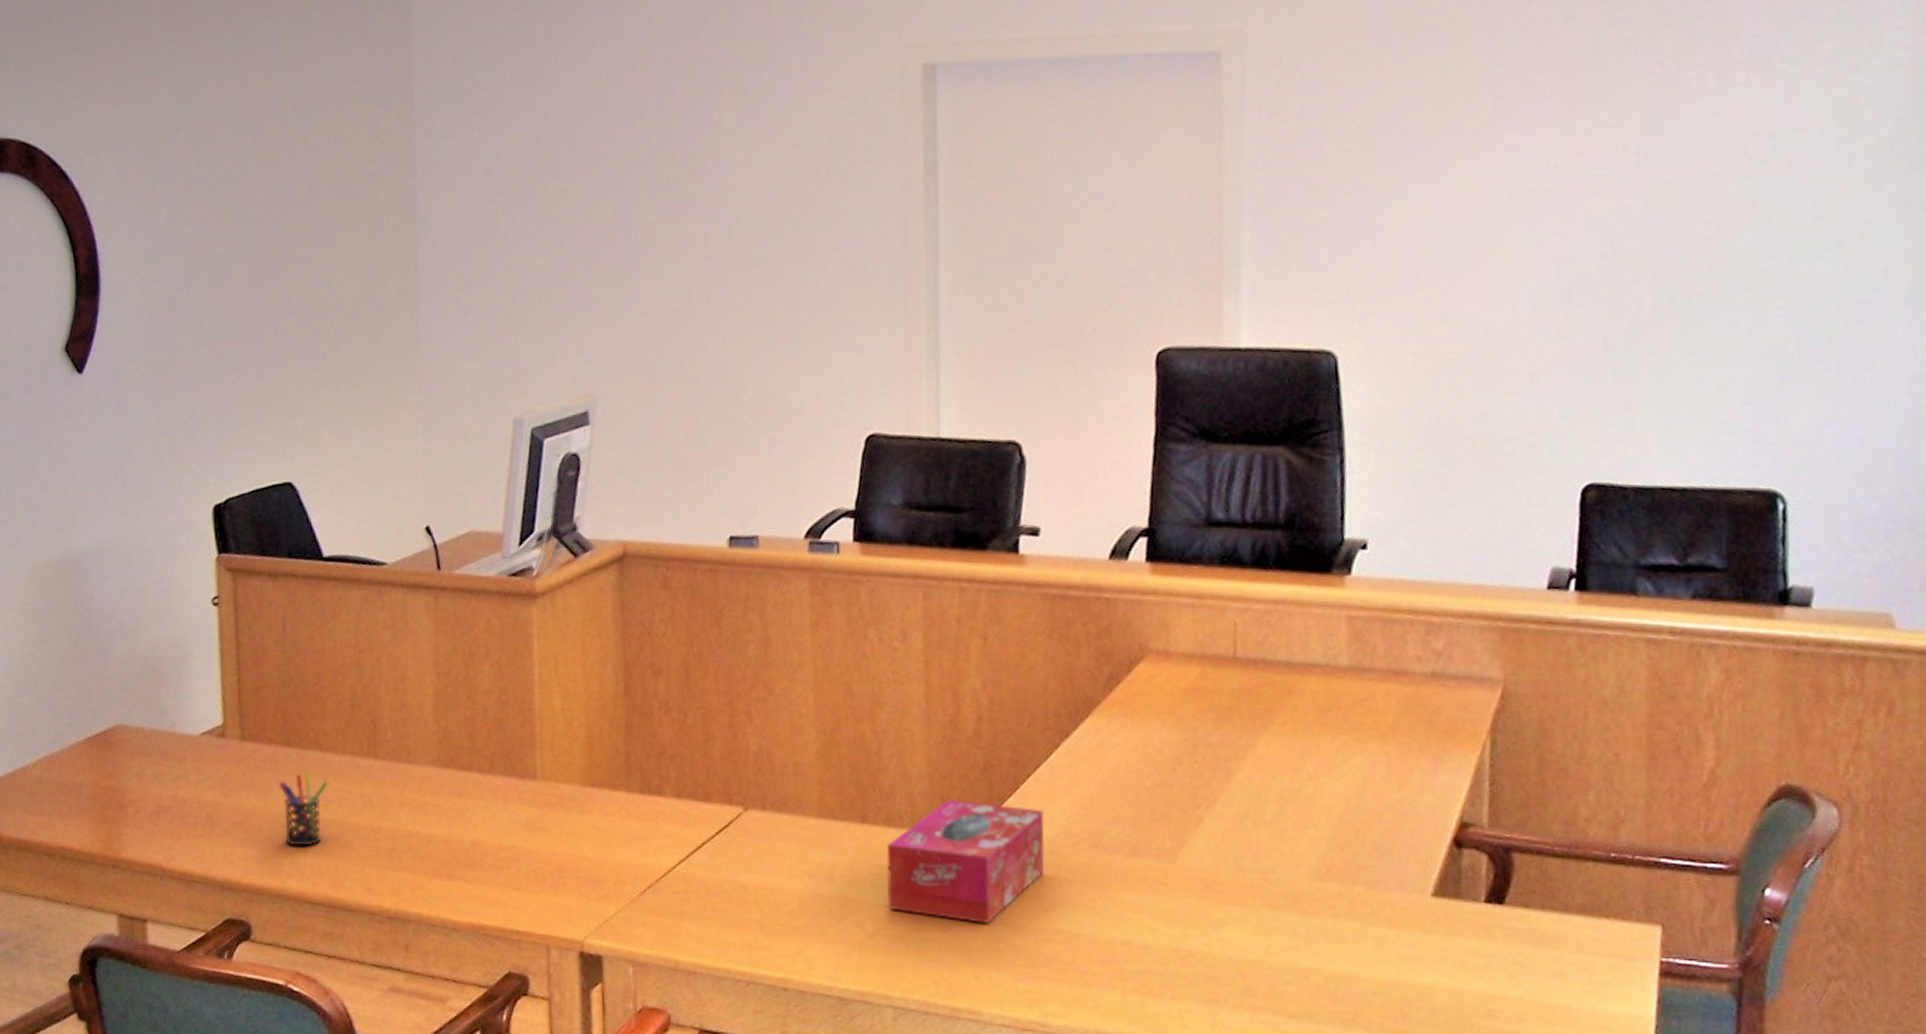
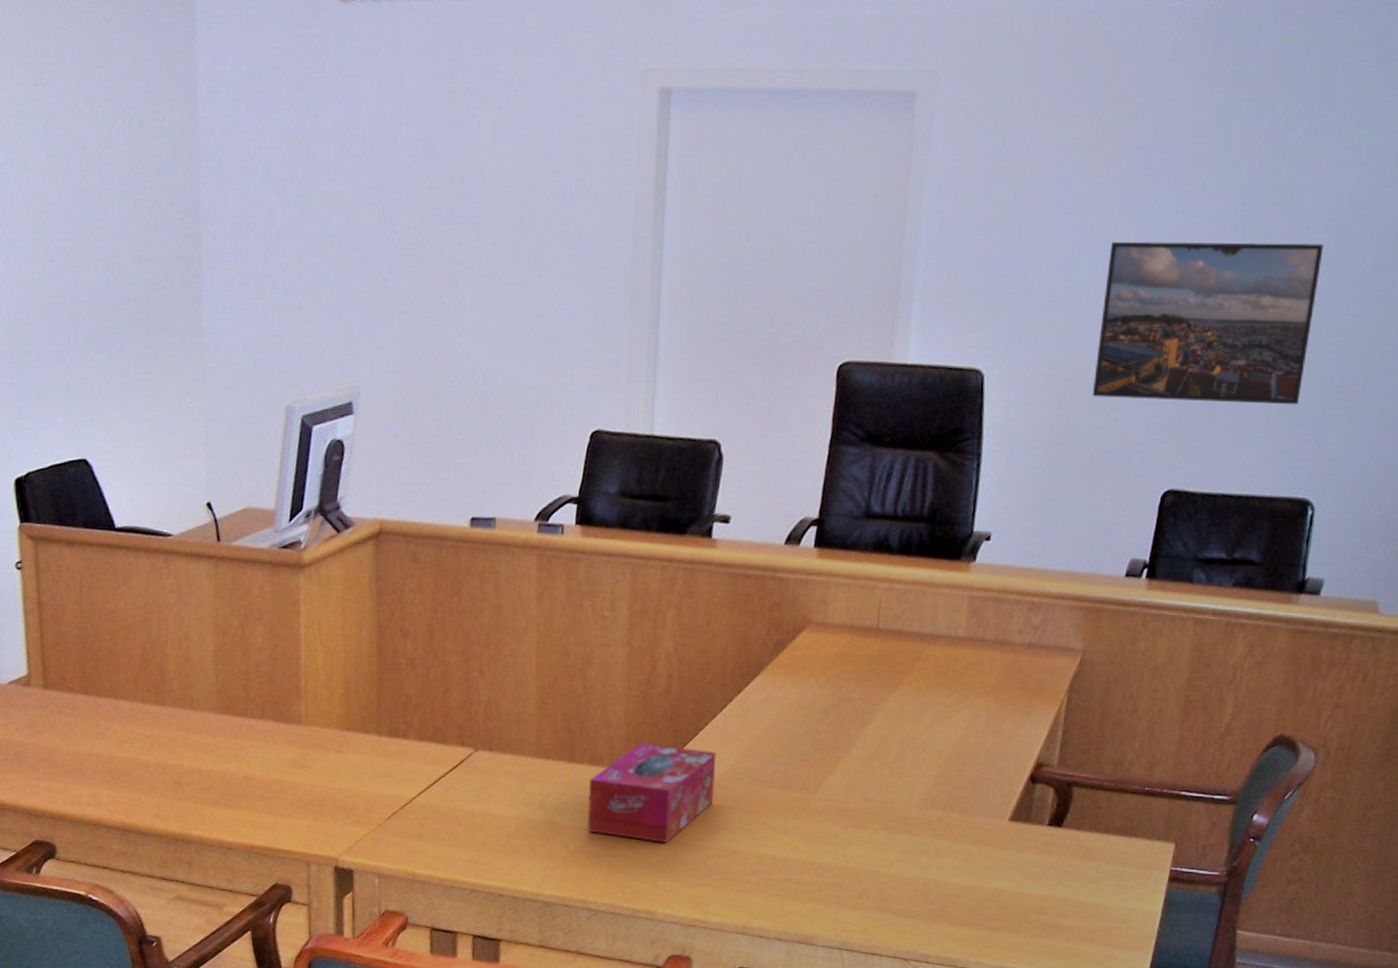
pen holder: present [278,771,329,846] -> none [78,716,122,780]
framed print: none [1475,192,1748,379] -> present [1092,241,1324,405]

